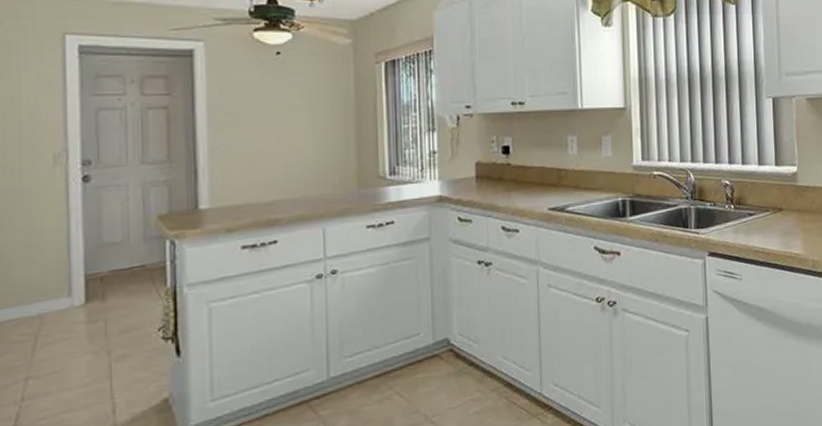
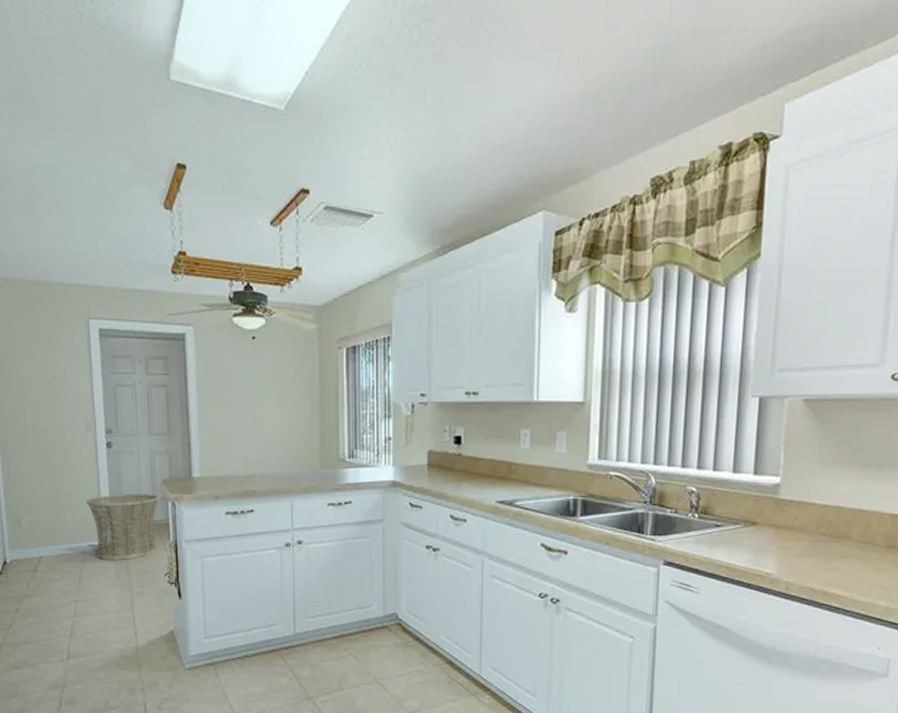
basket: none [48,233,155,321] -> present [86,493,160,560]

